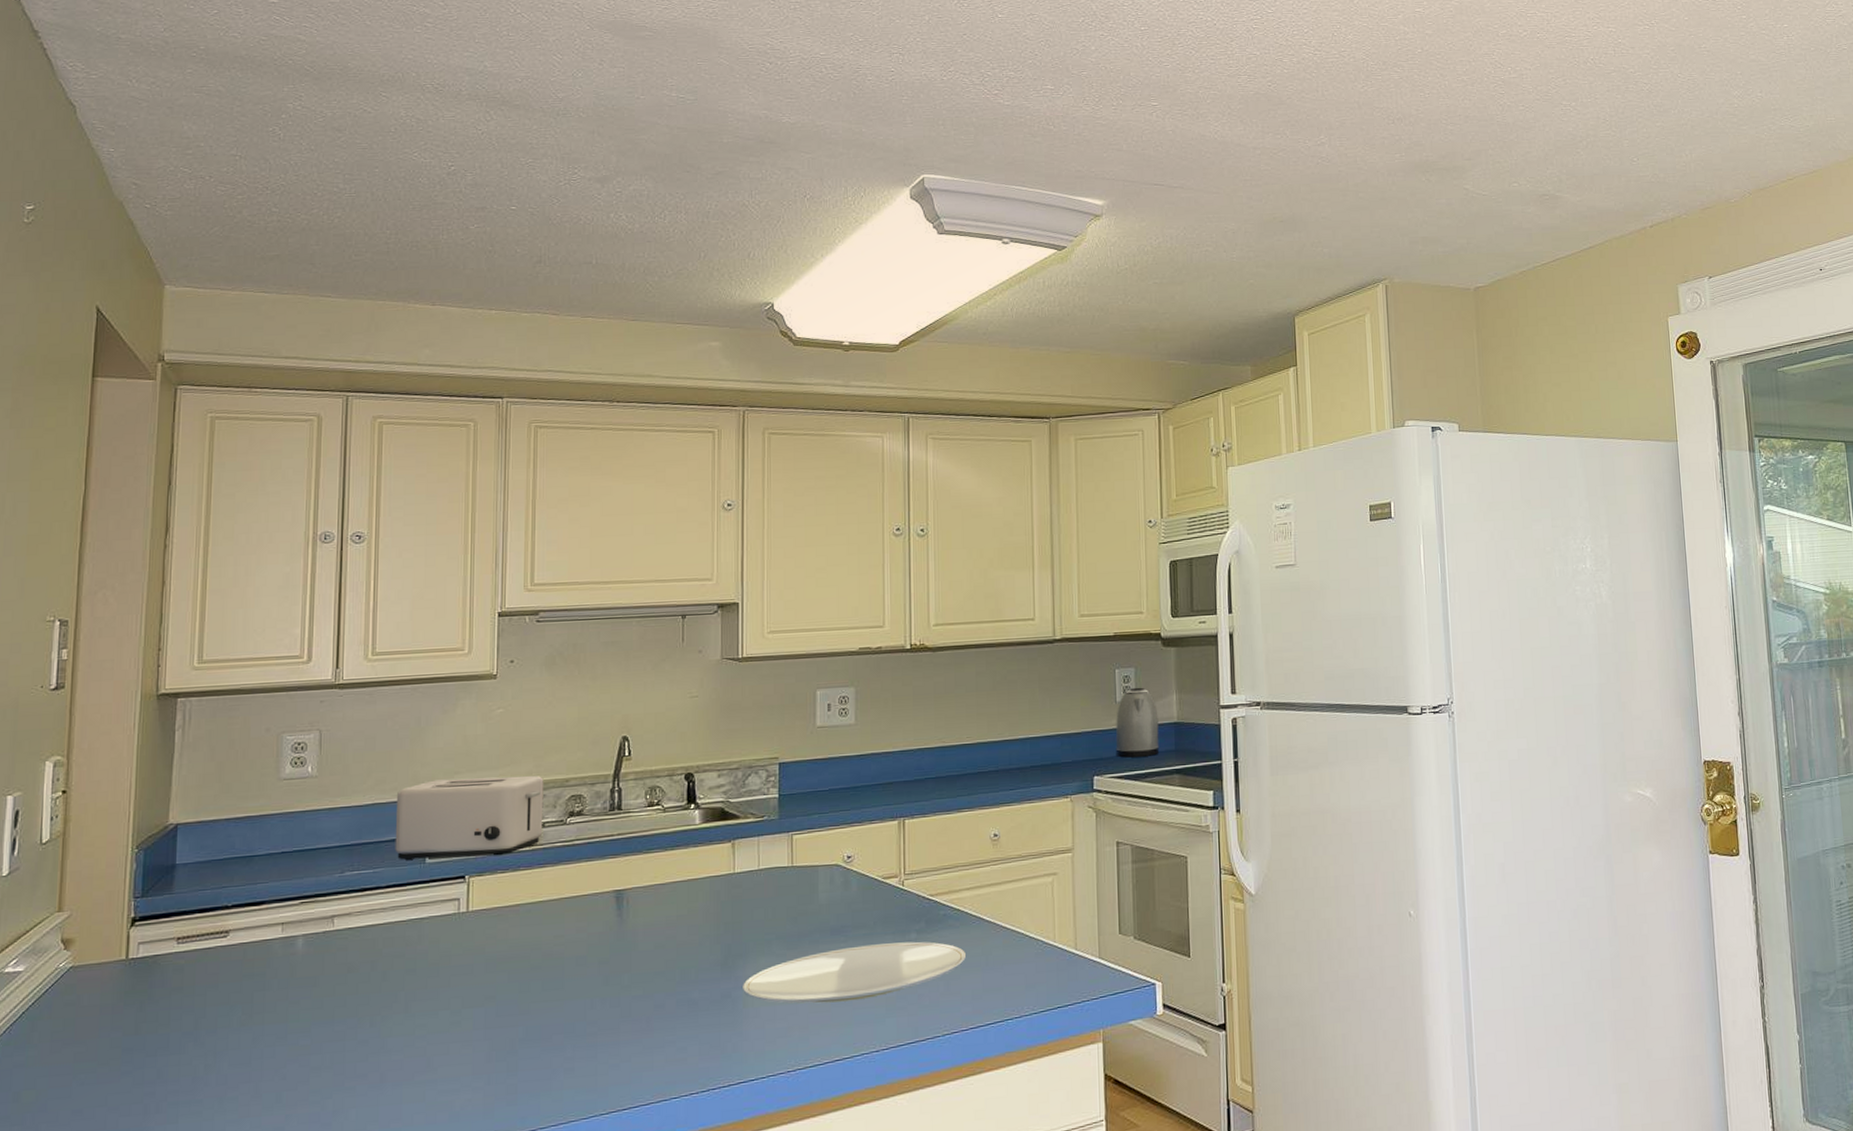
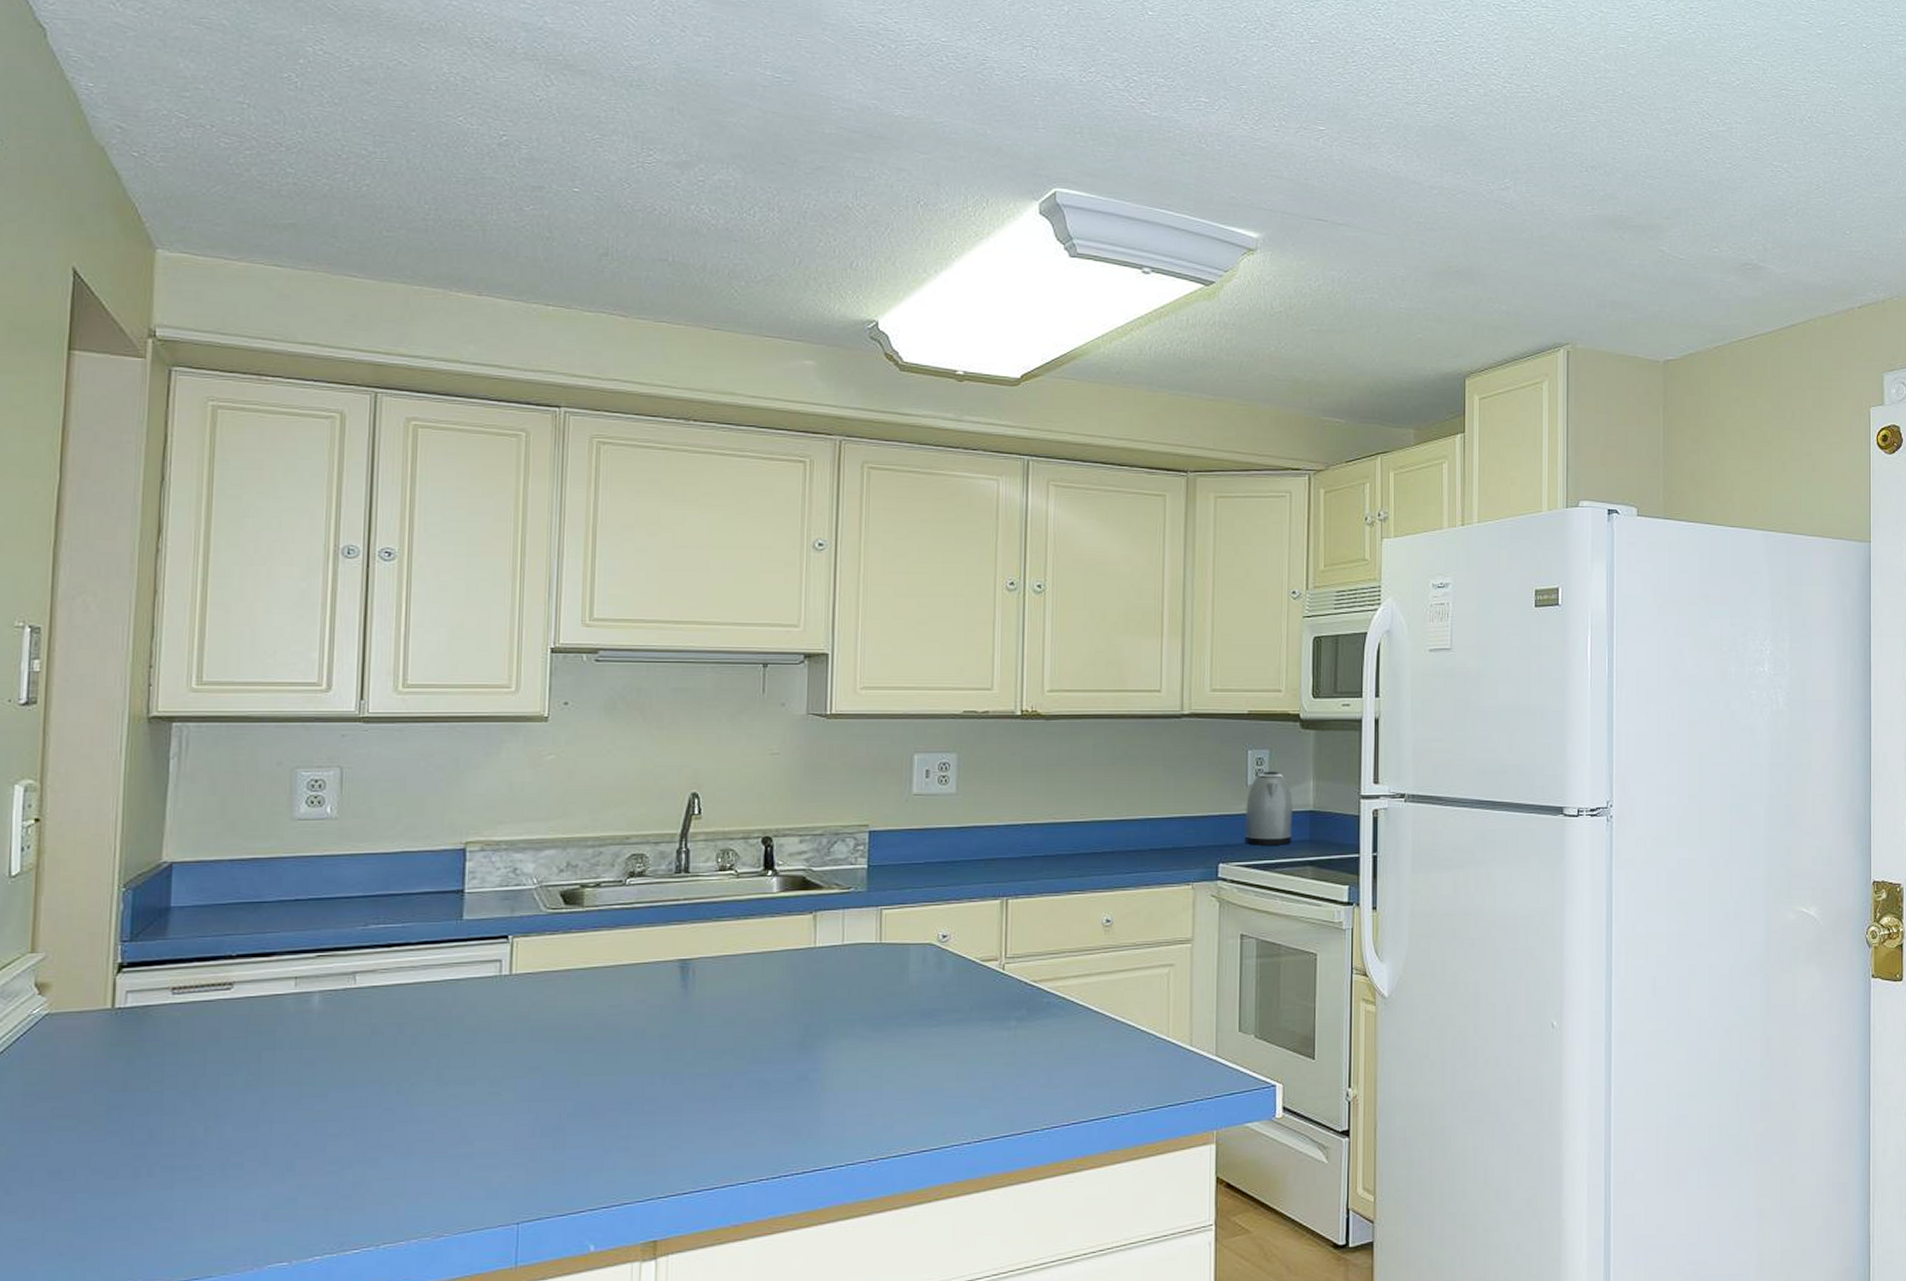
toaster: present [395,775,544,860] -> none [427,829,601,916]
plate: present [743,941,966,1003] -> none [821,1029,1070,1090]

